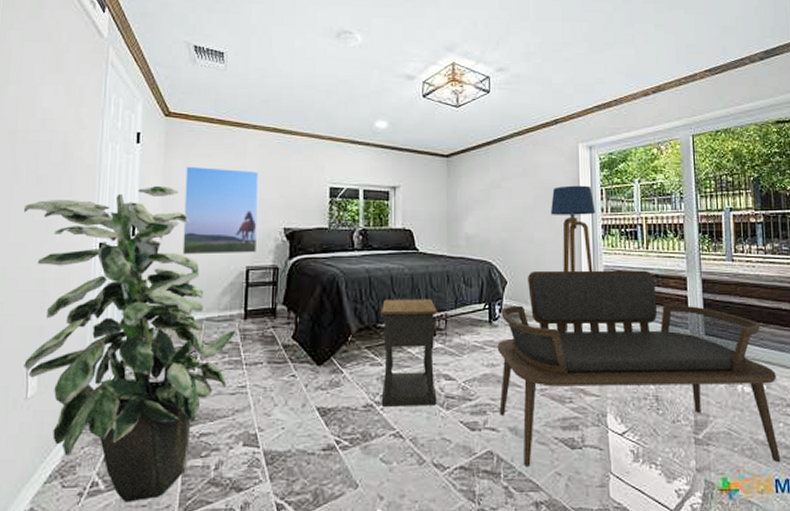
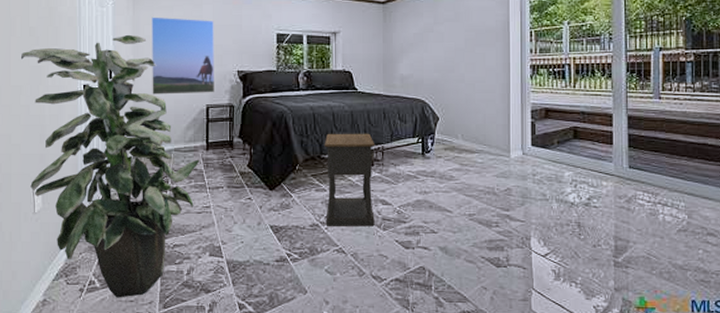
bench: present [497,270,781,467] -> none [429,107,698,286]
floor lamp: present [550,185,596,332] -> none [480,28,524,164]

